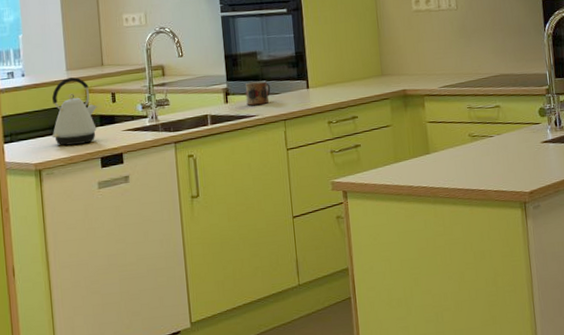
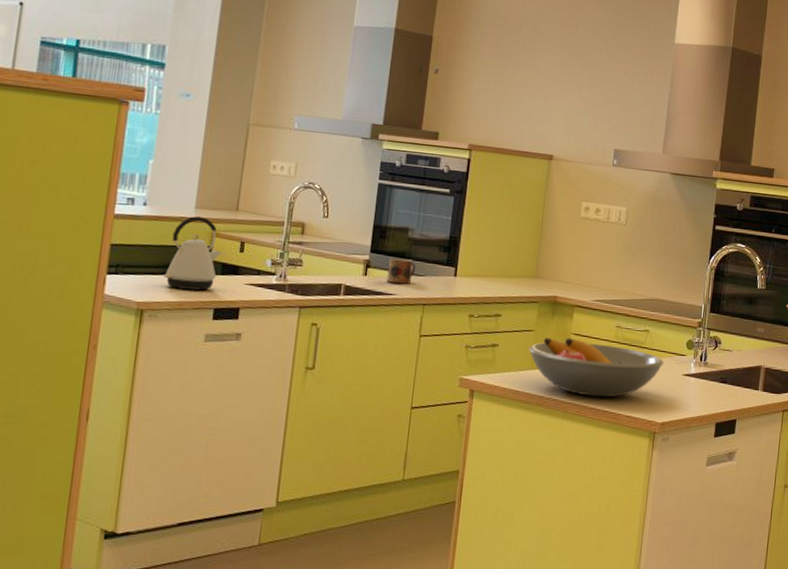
fruit bowl: none [389,126,521,179] -> present [529,338,665,398]

